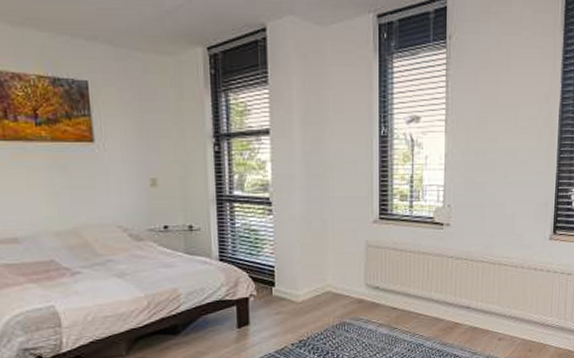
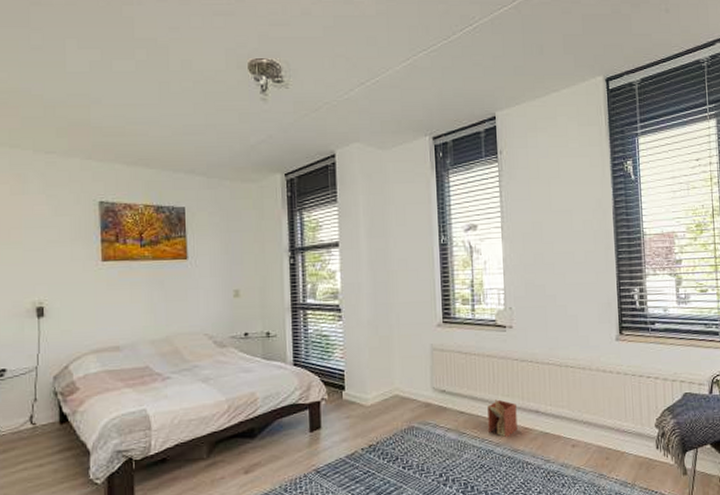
architectural model: none [420,296,448,332] -> present [487,399,518,437]

